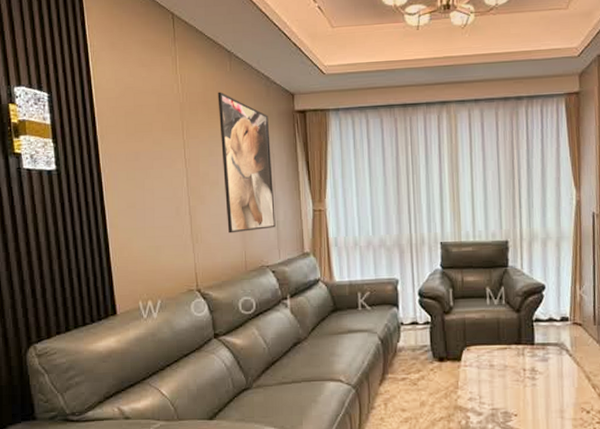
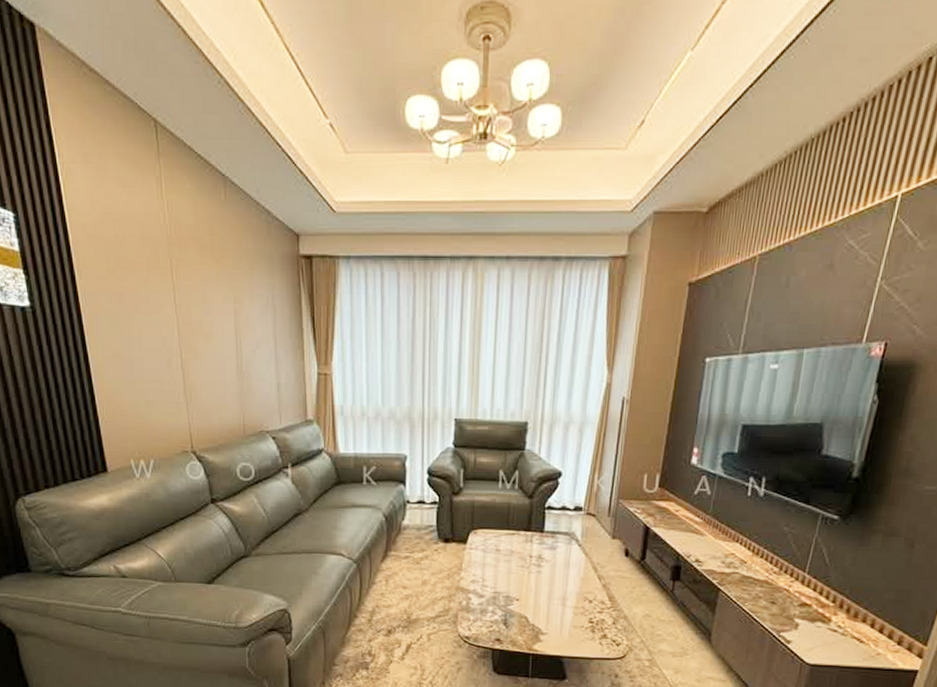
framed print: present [217,91,276,234] -> none [210,225,277,393]

